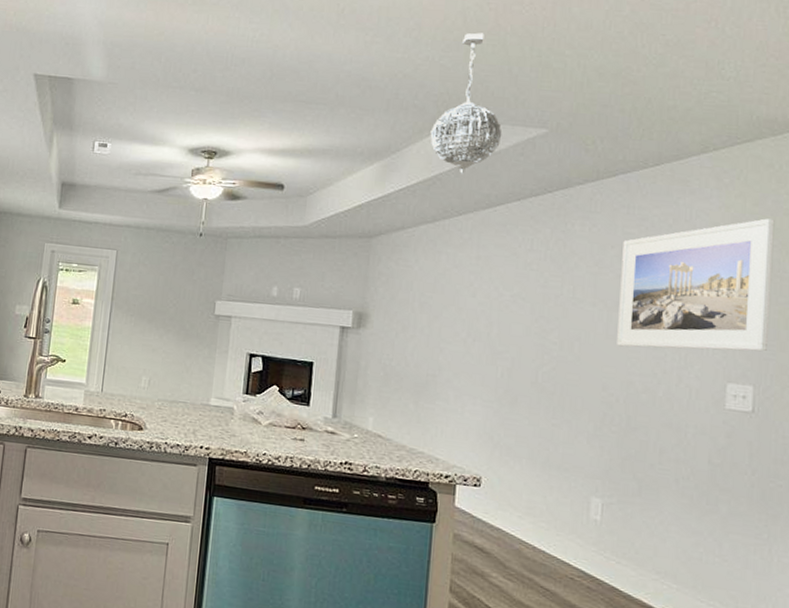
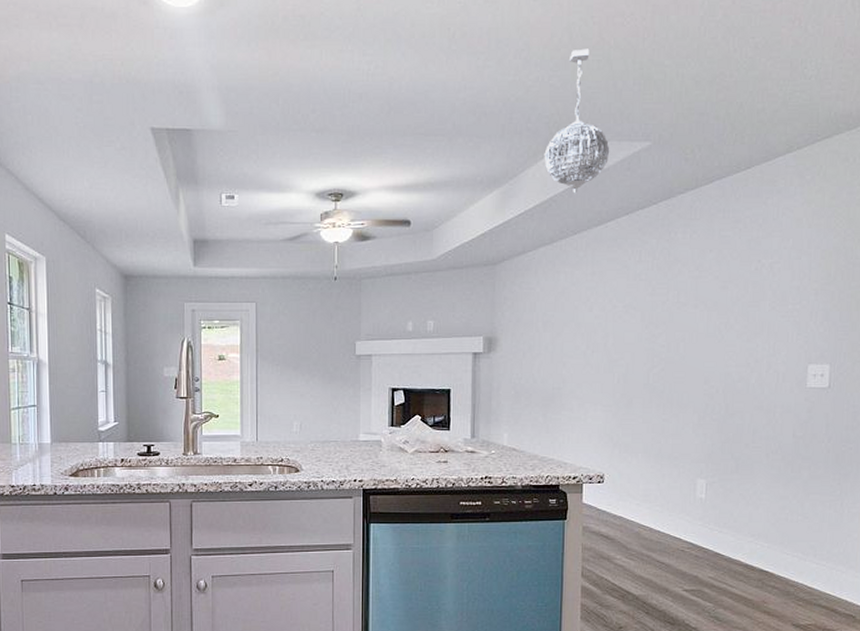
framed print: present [617,218,775,352] -> none [716,210,849,342]

